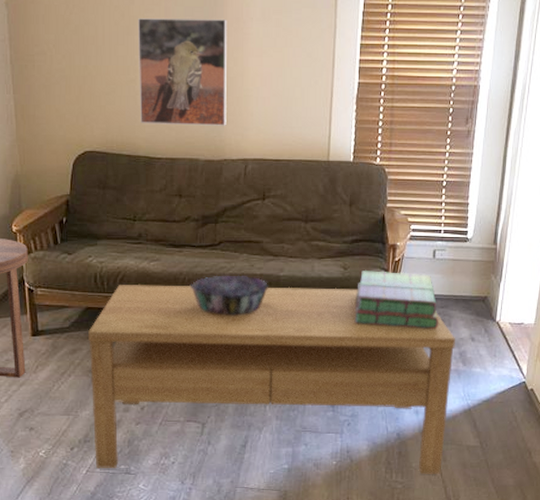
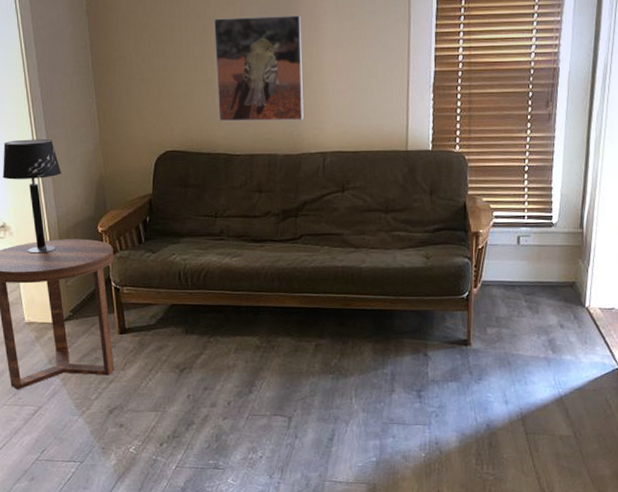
coffee table: present [88,284,455,474] -> none [174,277,544,465]
decorative bowl: present [190,275,269,316] -> none [272,267,352,309]
stack of books: present [355,271,439,329] -> none [439,259,526,317]

